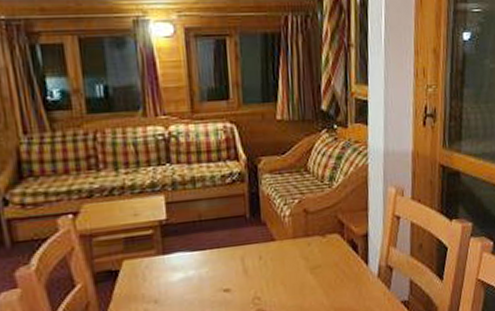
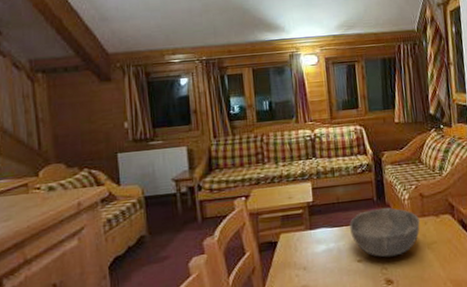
bowl: none [214,226,302,286] -> present [349,208,420,258]

